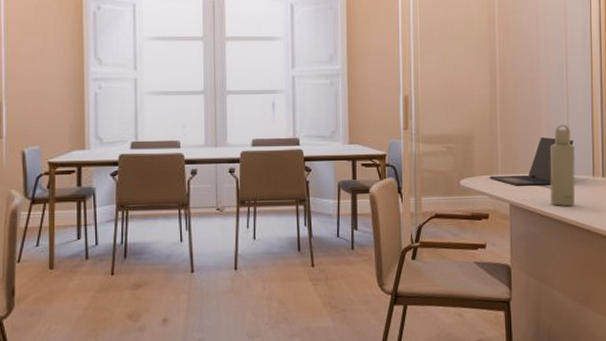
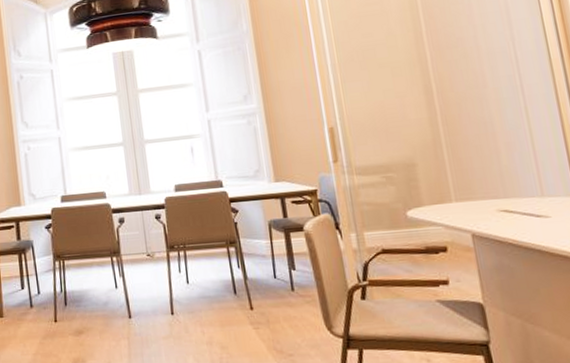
laptop: present [490,137,573,187] -> none [442,157,543,214]
bottle: present [550,124,575,206] -> none [513,141,556,234]

